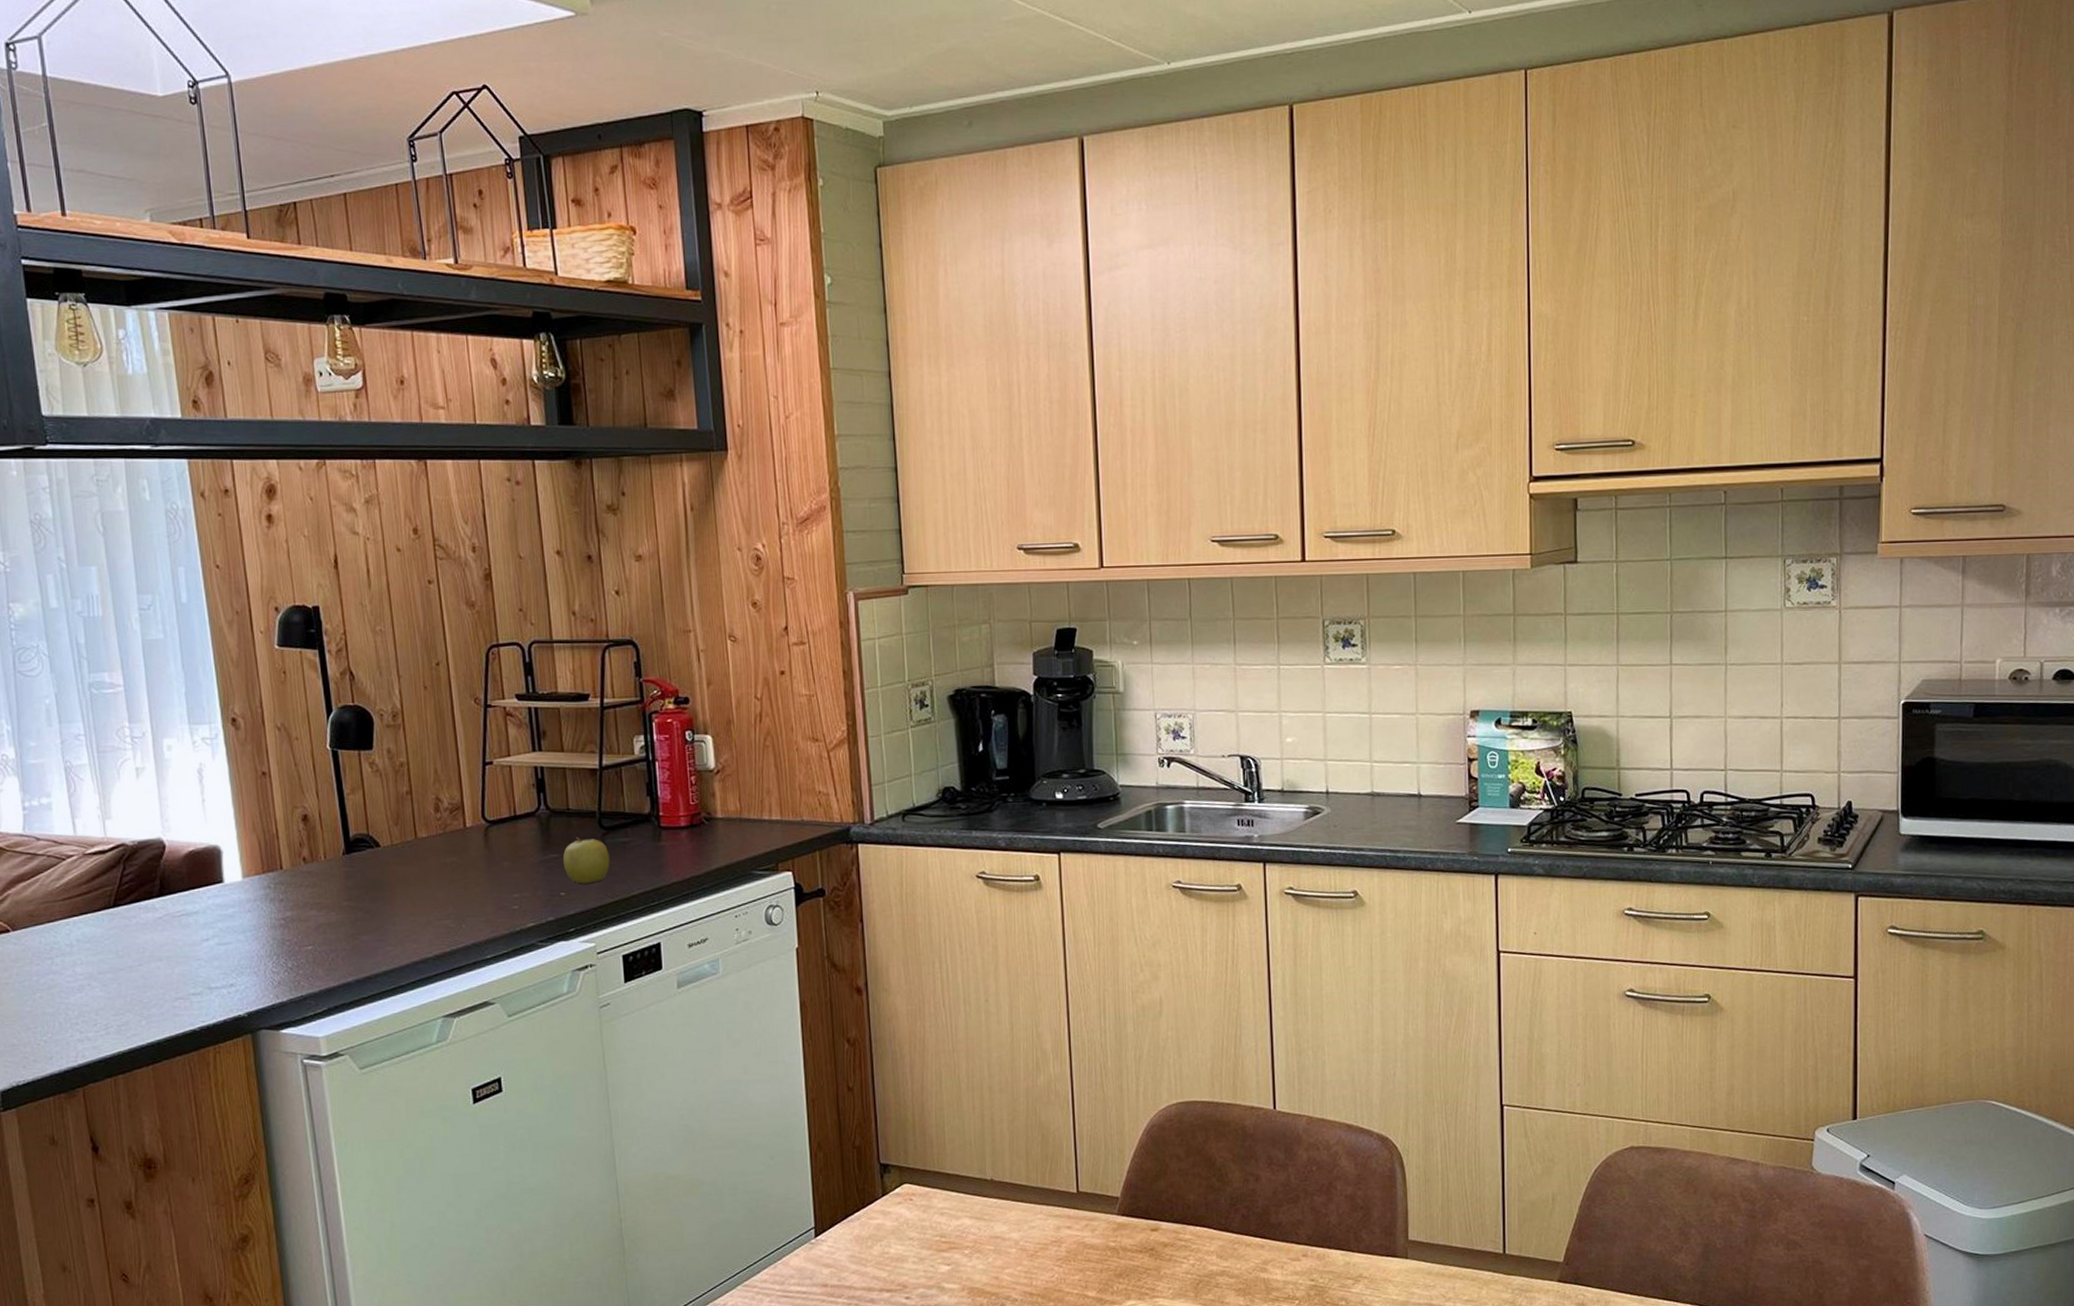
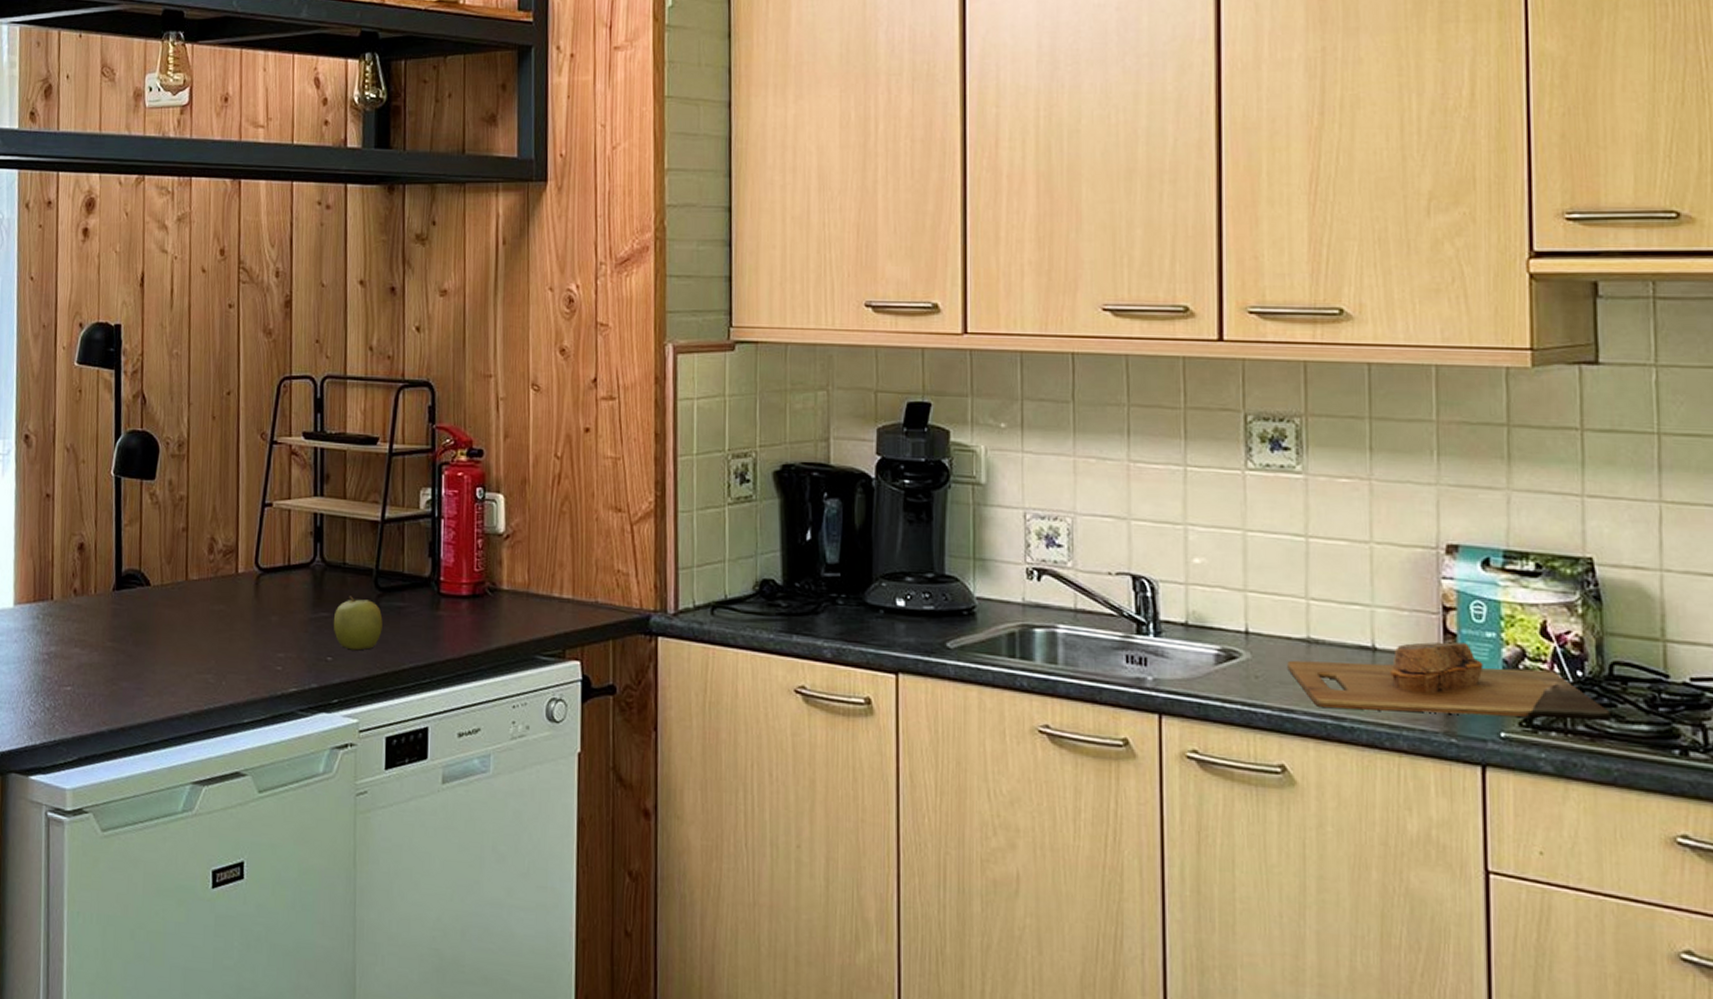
cutting board: none [1357,784,1582,845] -> present [1287,641,1611,721]

